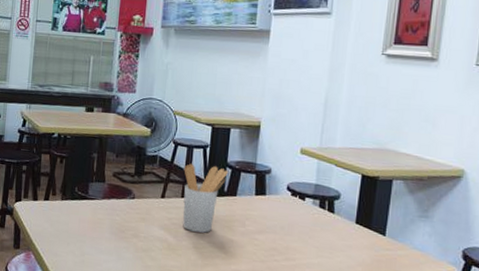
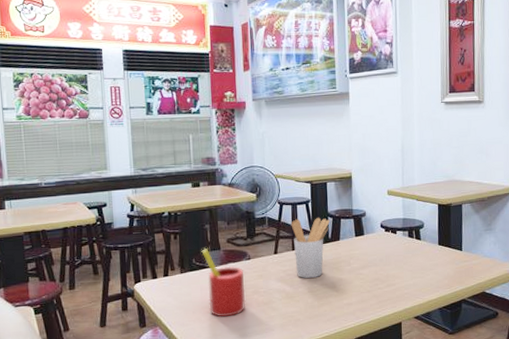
straw: none [84,177,125,256] -> present [201,247,246,317]

